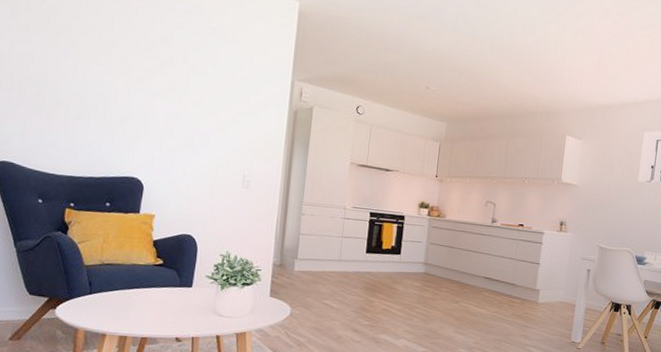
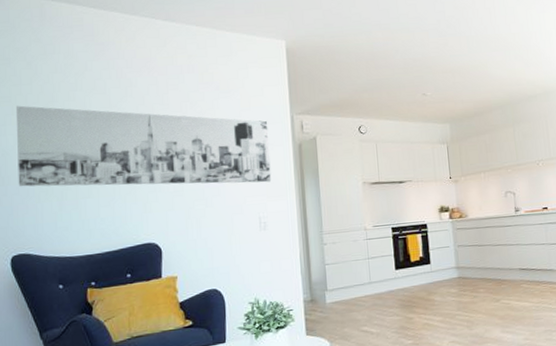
wall art: none [10,10,268,143] -> present [15,105,272,187]

